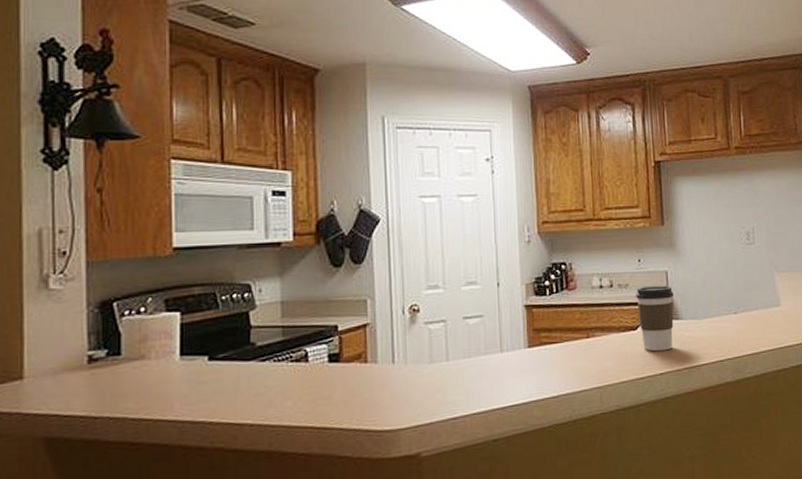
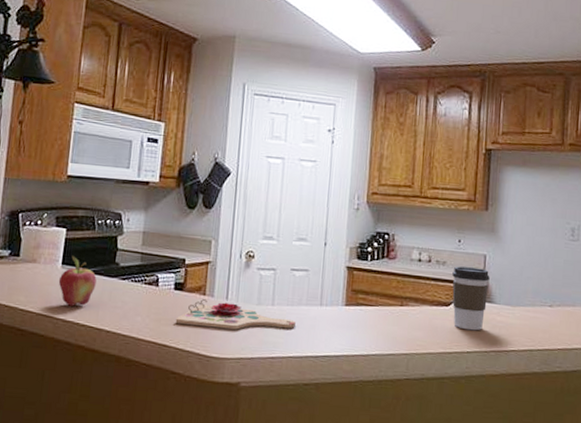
fruit: none [178,342,228,404] -> present [58,255,97,306]
cutting board: none [334,366,476,400] -> present [175,299,296,330]

